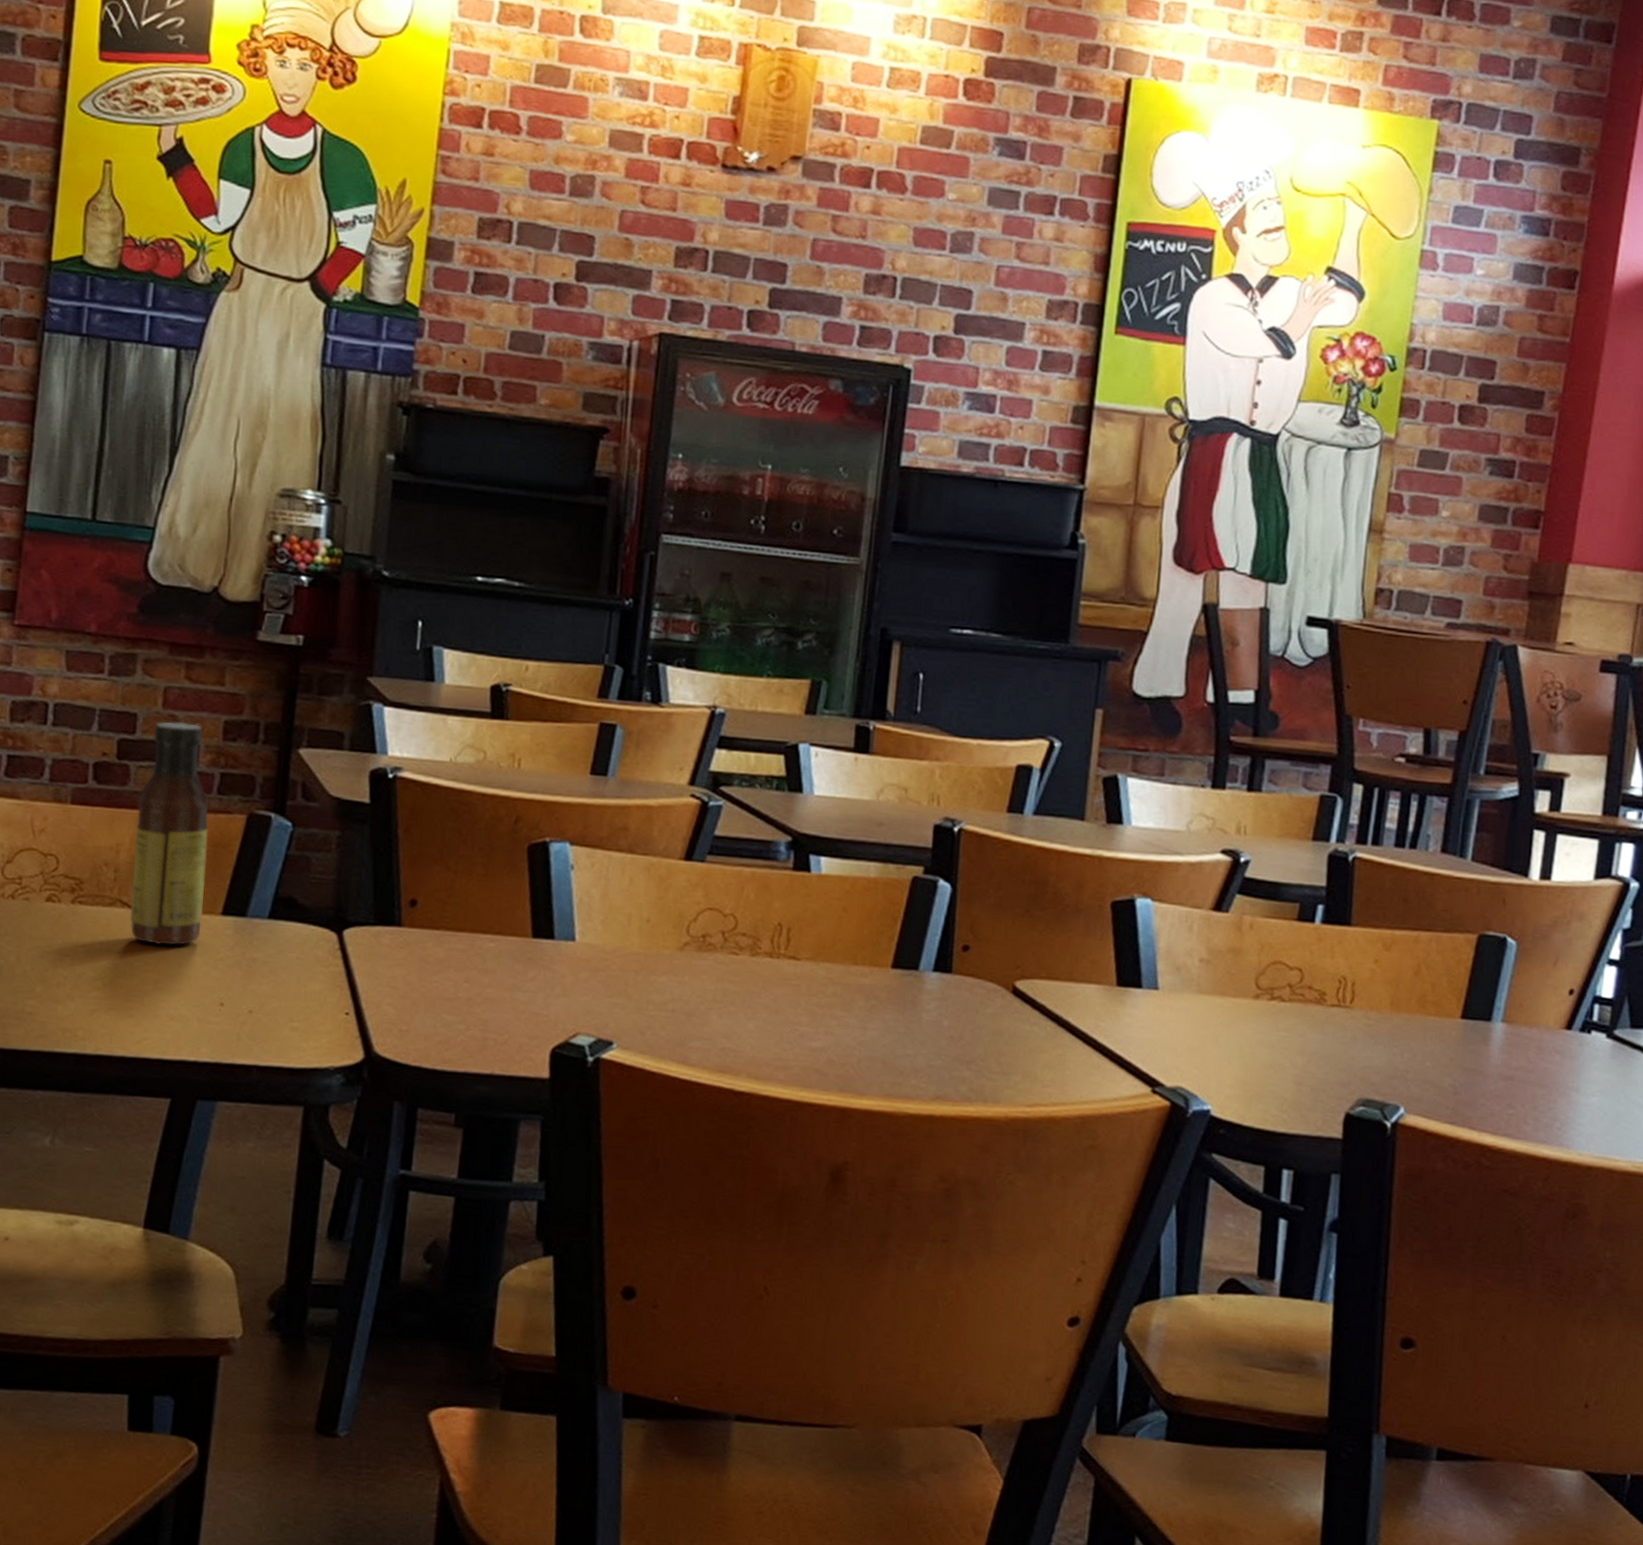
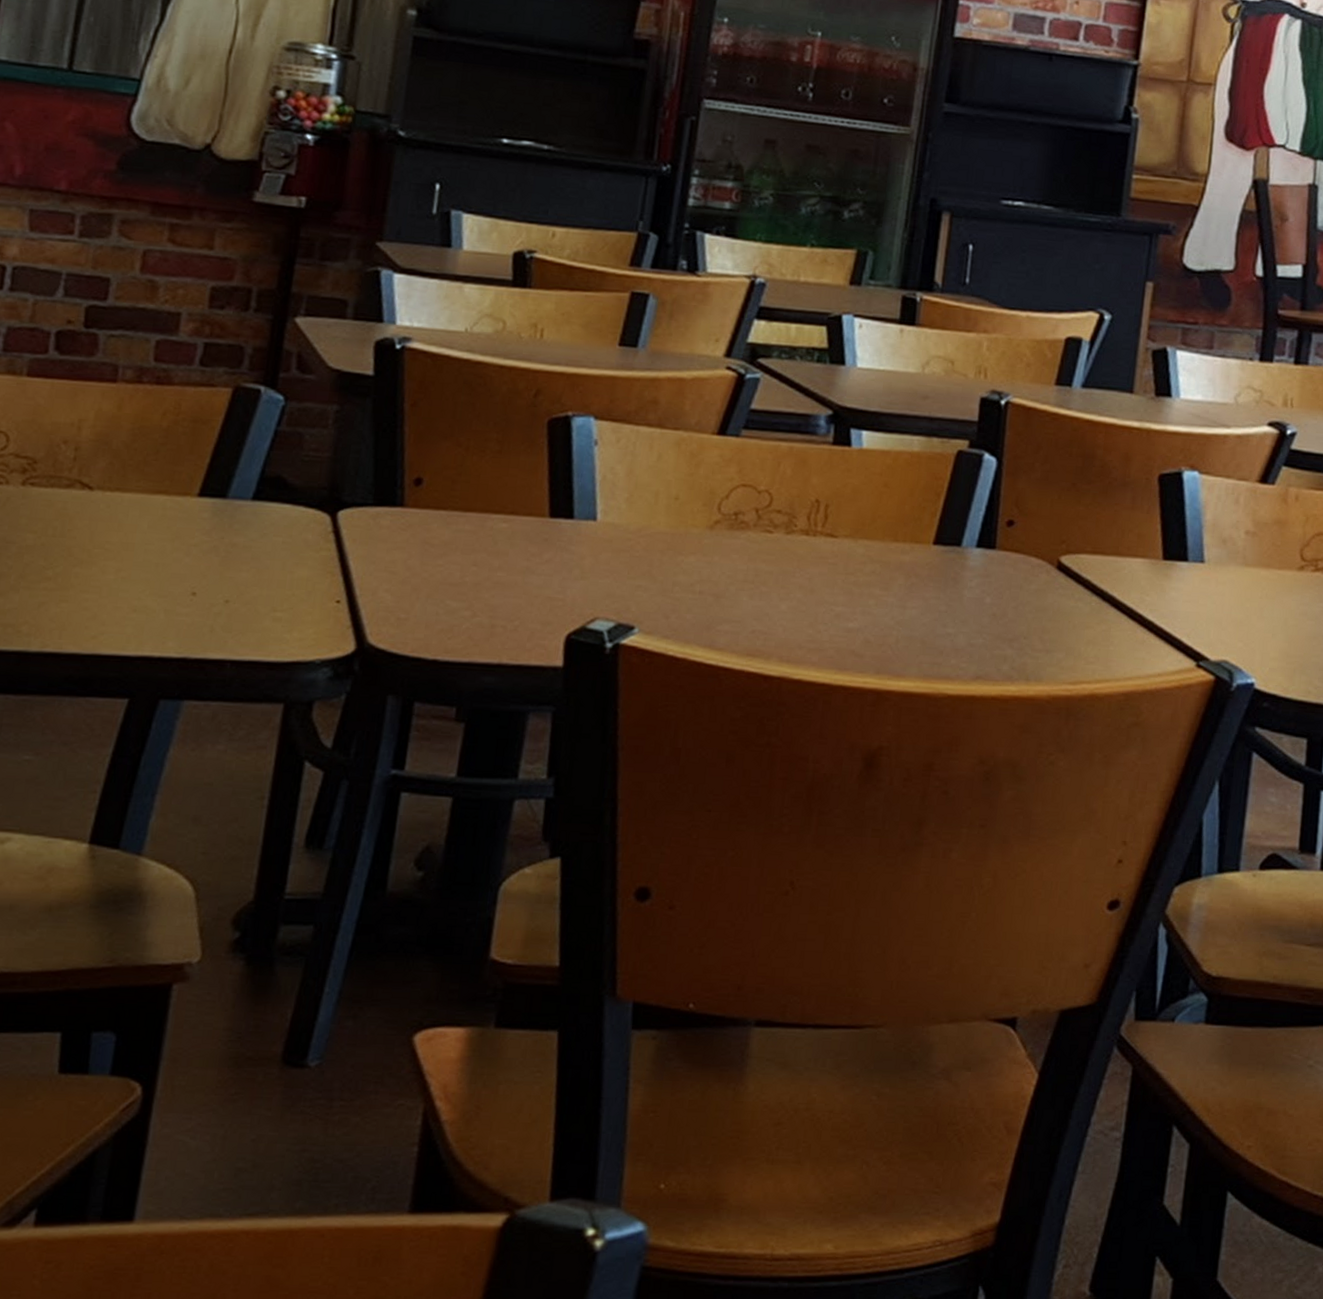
sauce bottle: present [129,721,209,946] -> none [89,287,190,531]

